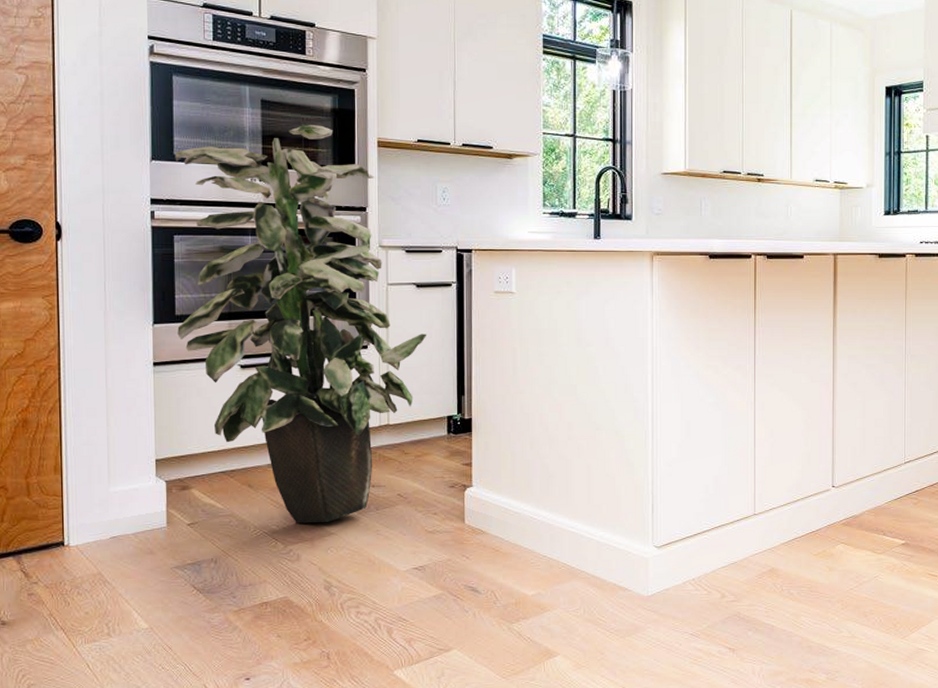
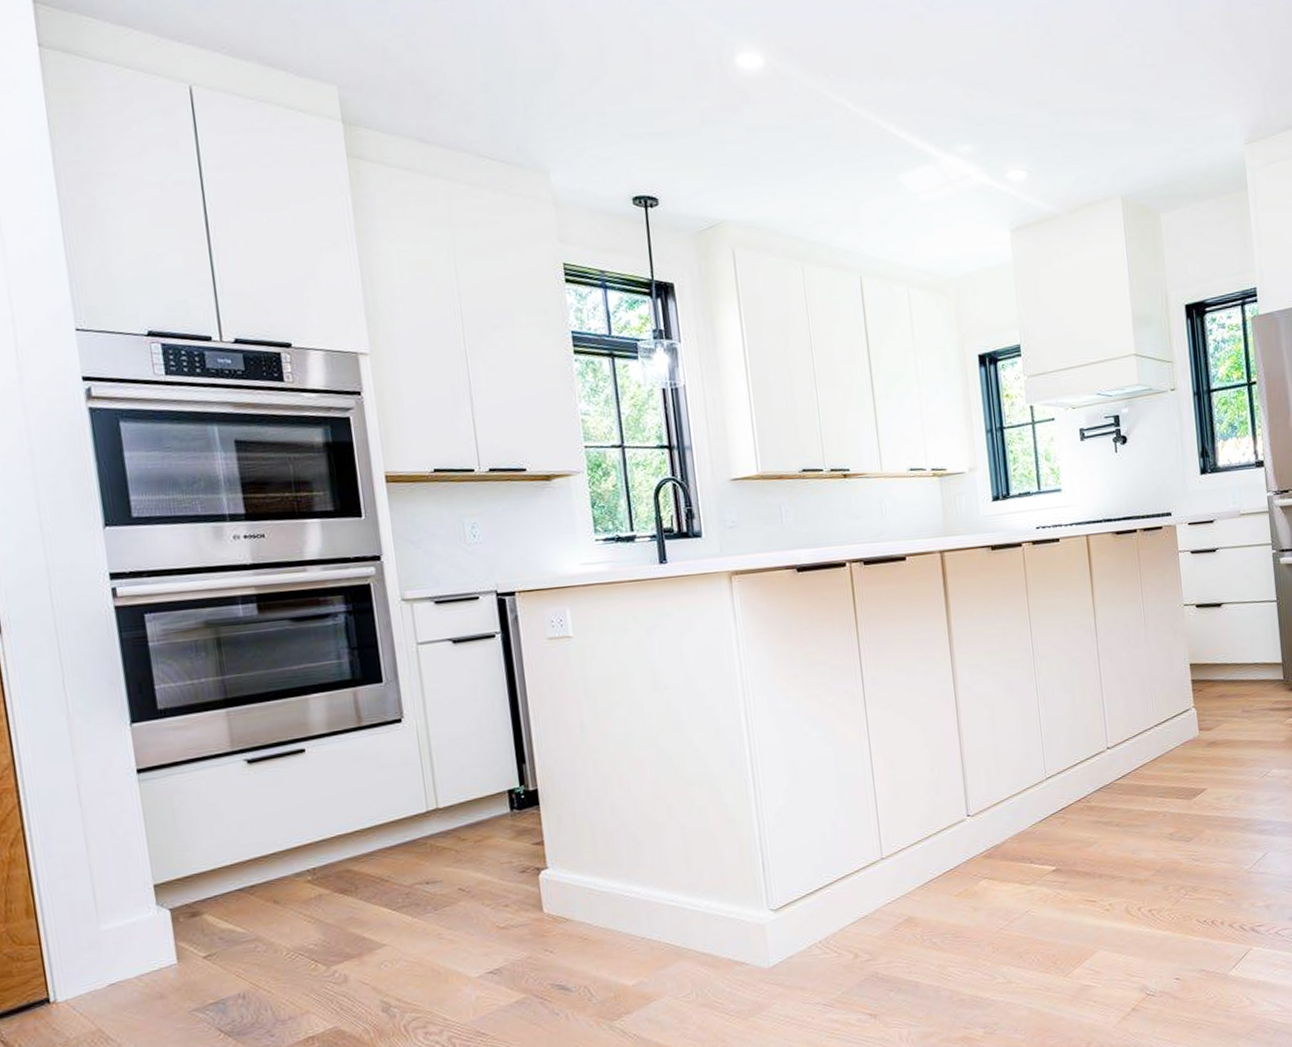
indoor plant: present [175,125,427,524] -> none [133,463,473,939]

